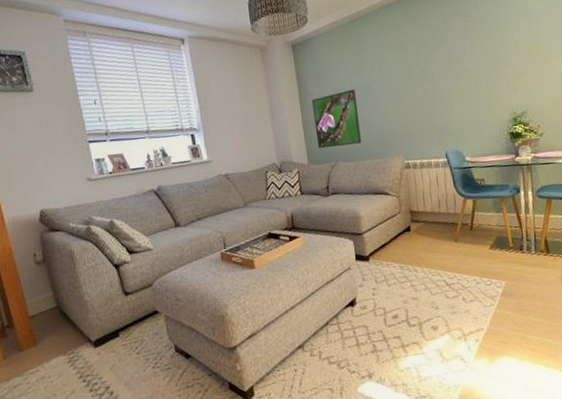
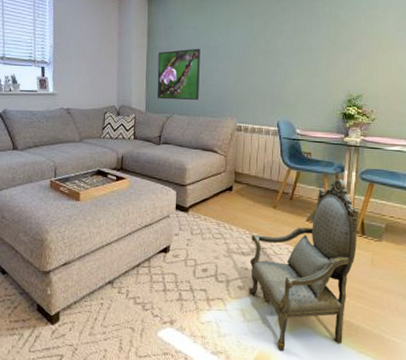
armchair: none [437,200,544,385] -> present [248,178,359,352]

